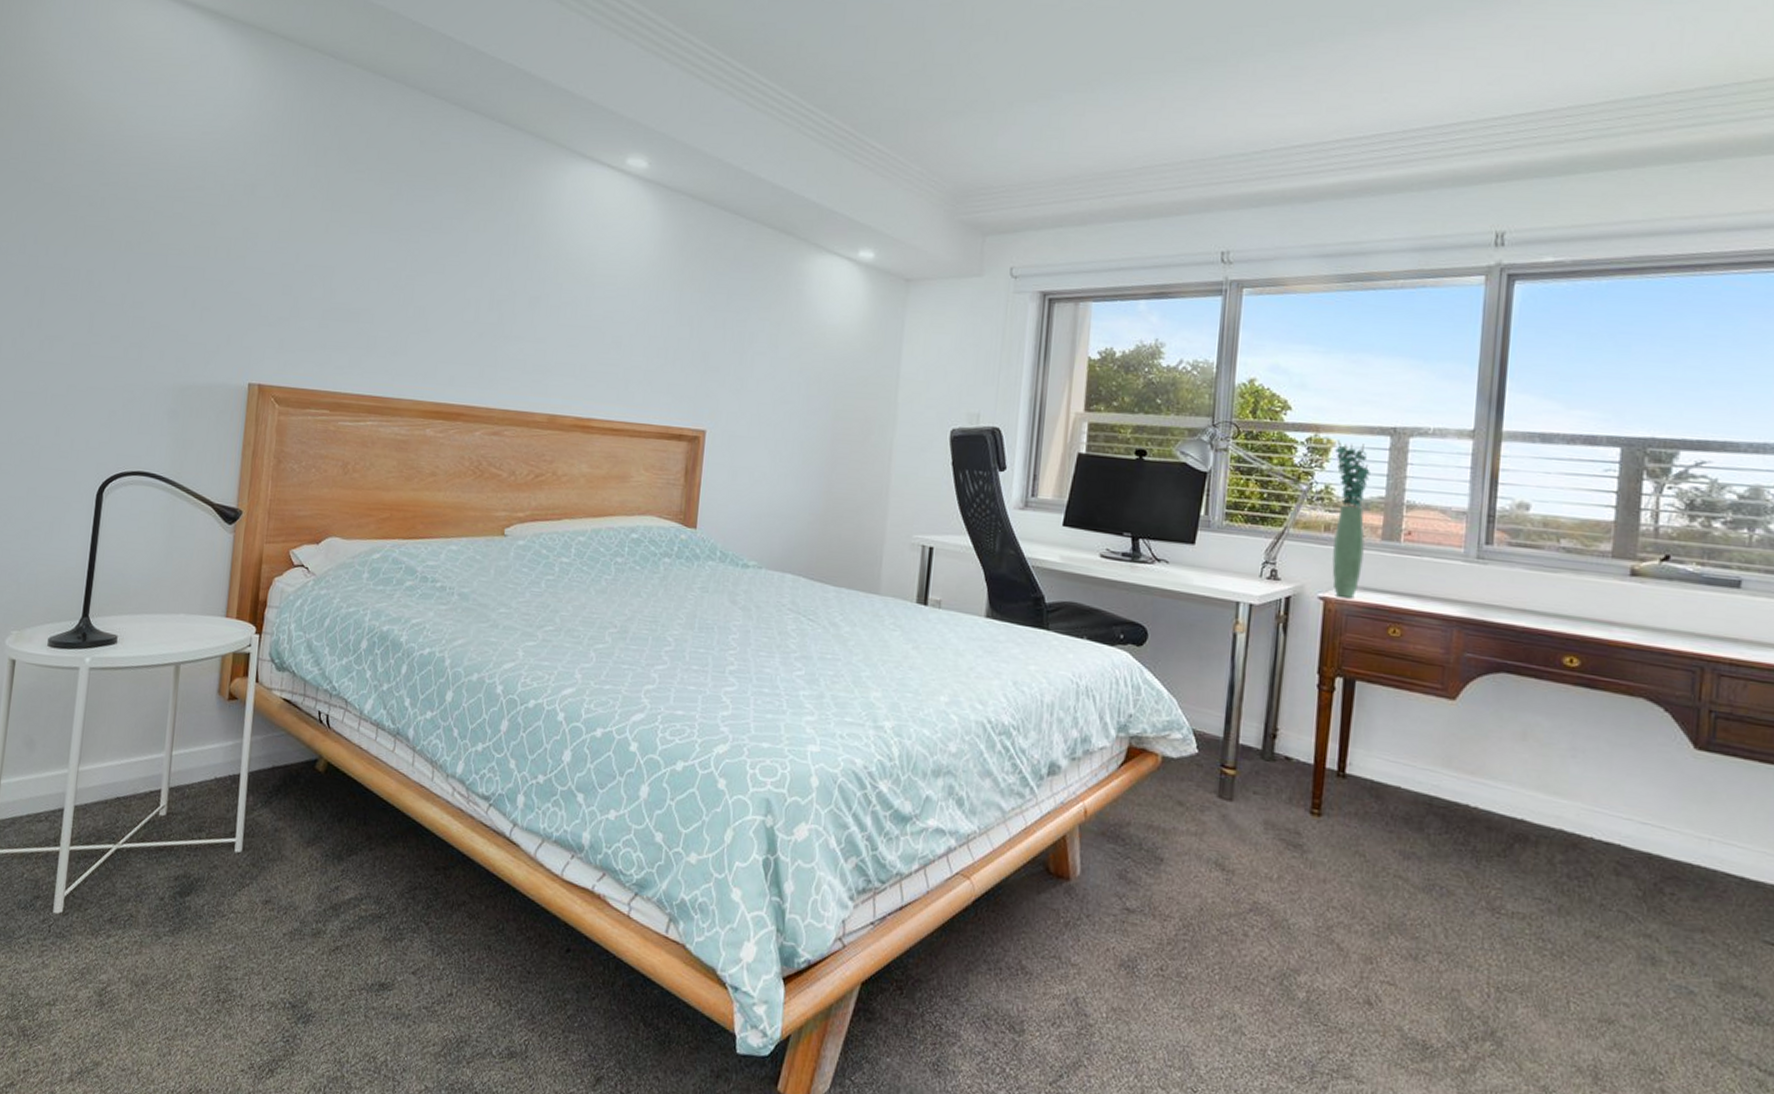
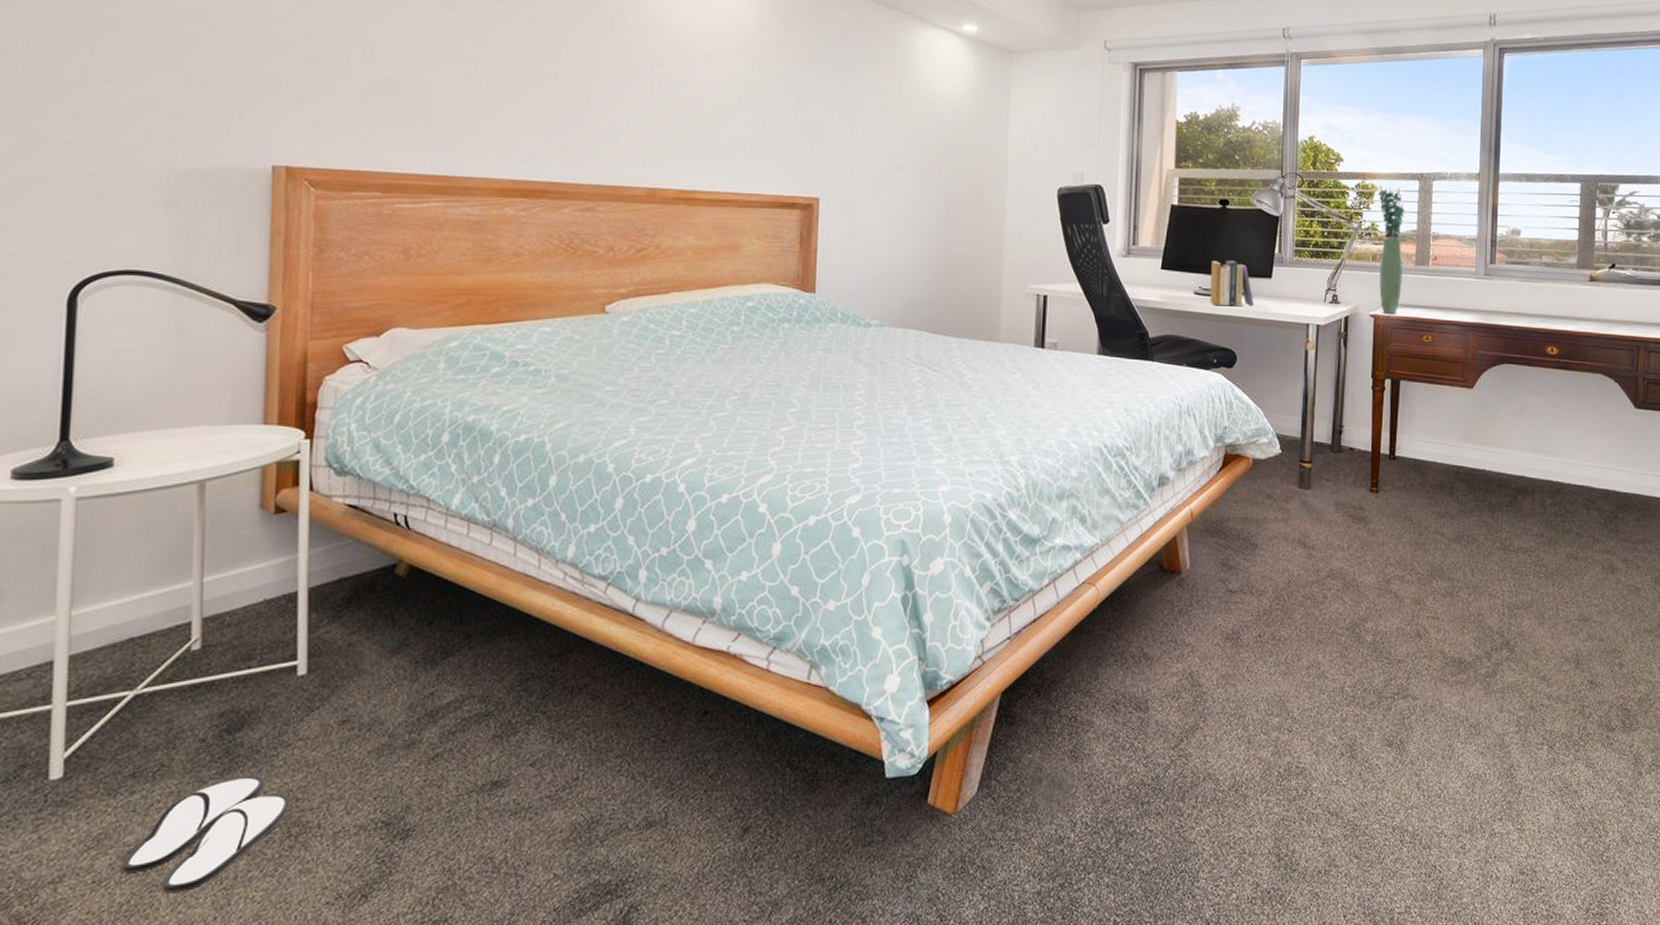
slippers: none [96,938,222,1034] -> present [121,775,291,894]
books: none [1118,520,1172,577] -> present [1210,260,1254,307]

